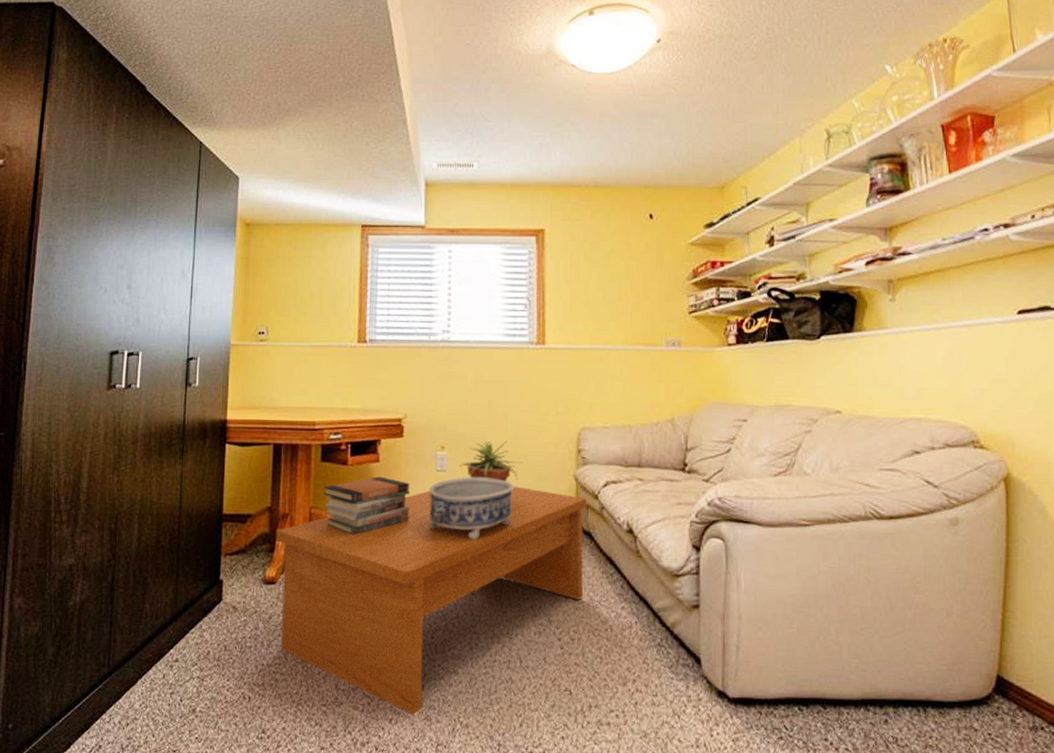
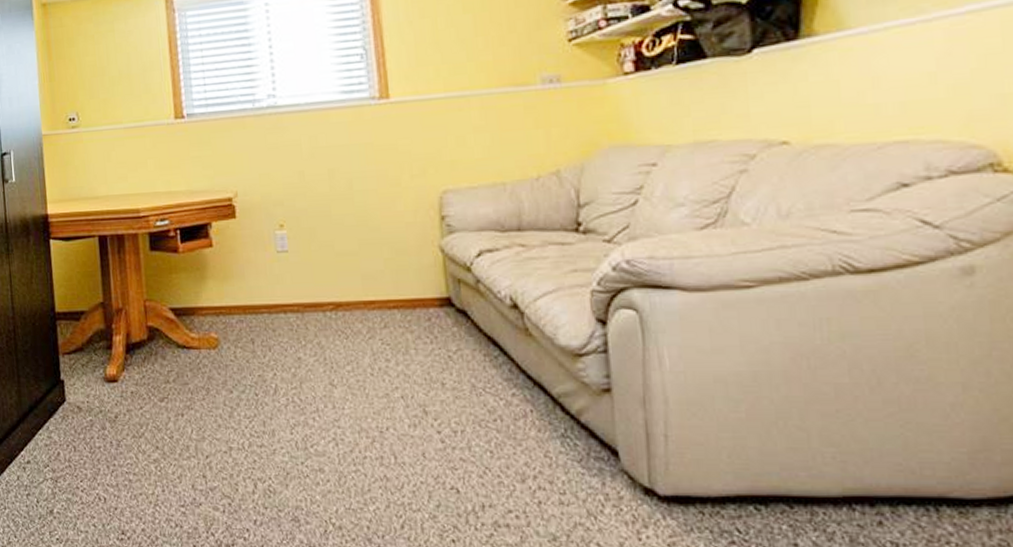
coffee table: present [276,486,586,715] -> none [112,263,463,516]
book stack: present [323,476,410,536] -> none [155,262,252,328]
decorative bowl: present [428,477,514,540] -> none [270,255,370,326]
potted plant: present [459,441,524,482] -> none [302,213,377,259]

